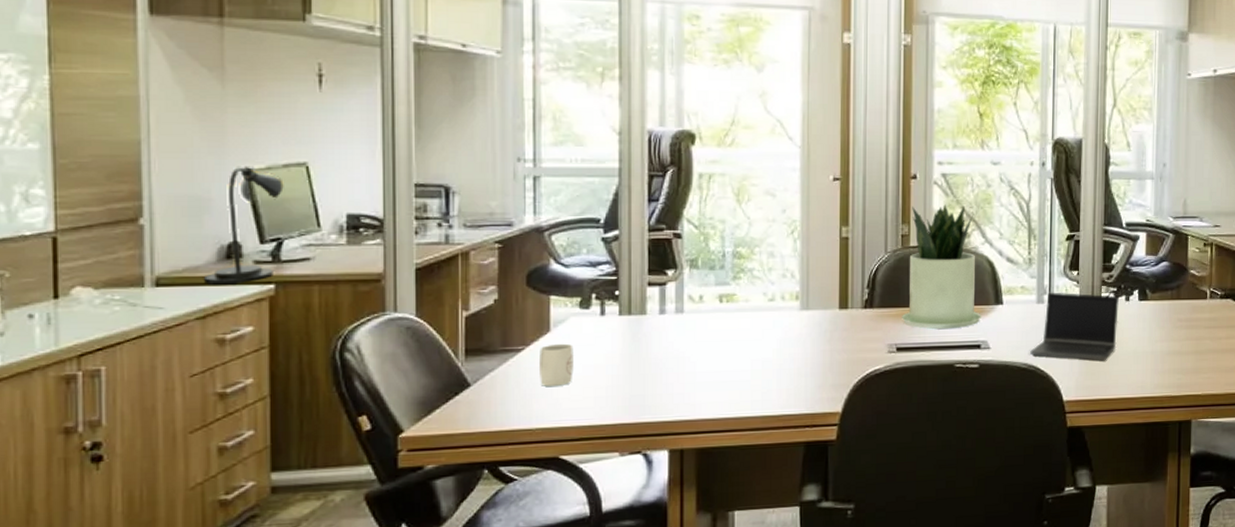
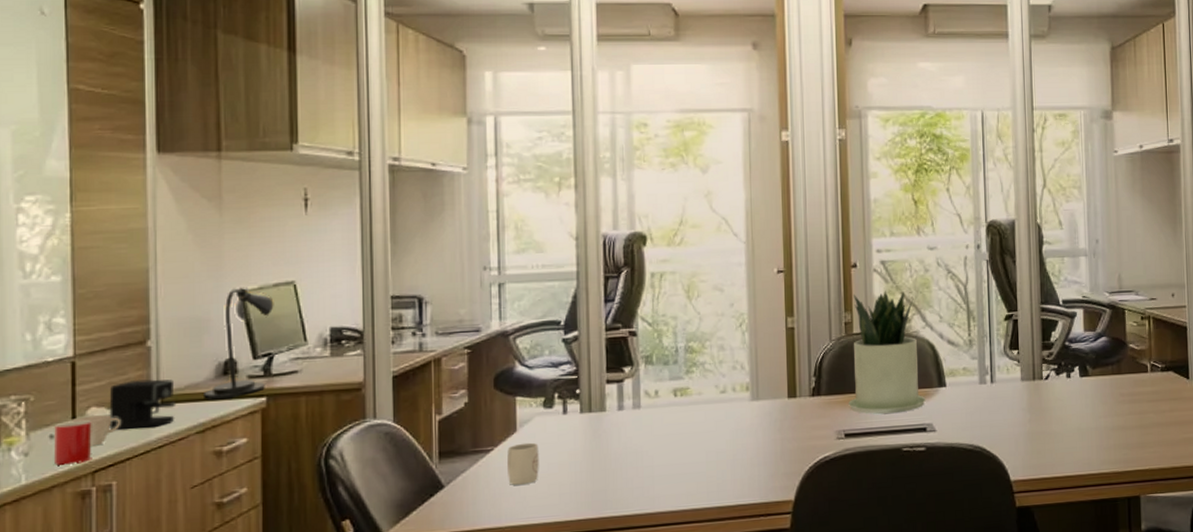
cup: none [32,300,78,347] -> present [53,420,92,465]
cup: none [52,296,111,328] -> present [70,415,122,446]
coffee maker: none [96,260,174,313] -> present [109,379,177,431]
laptop computer: present [1030,292,1119,361] -> none [975,371,1061,439]

